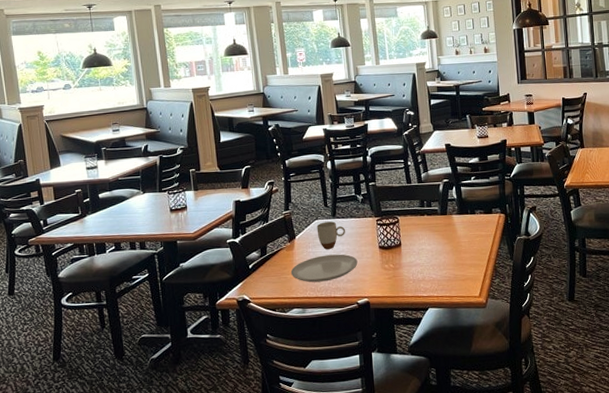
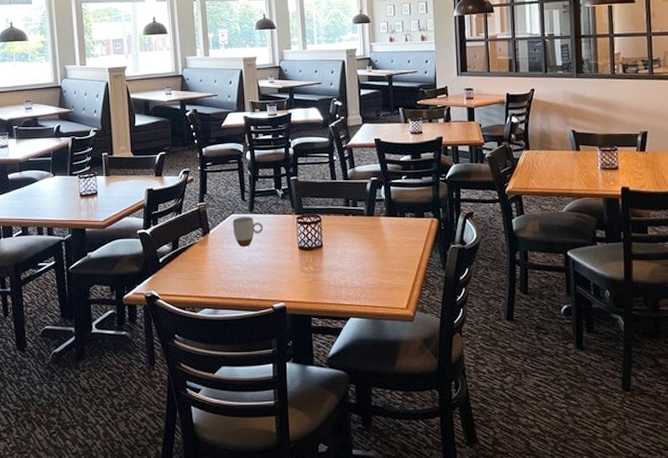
plate: present [290,254,358,283] -> none [203,252,275,282]

